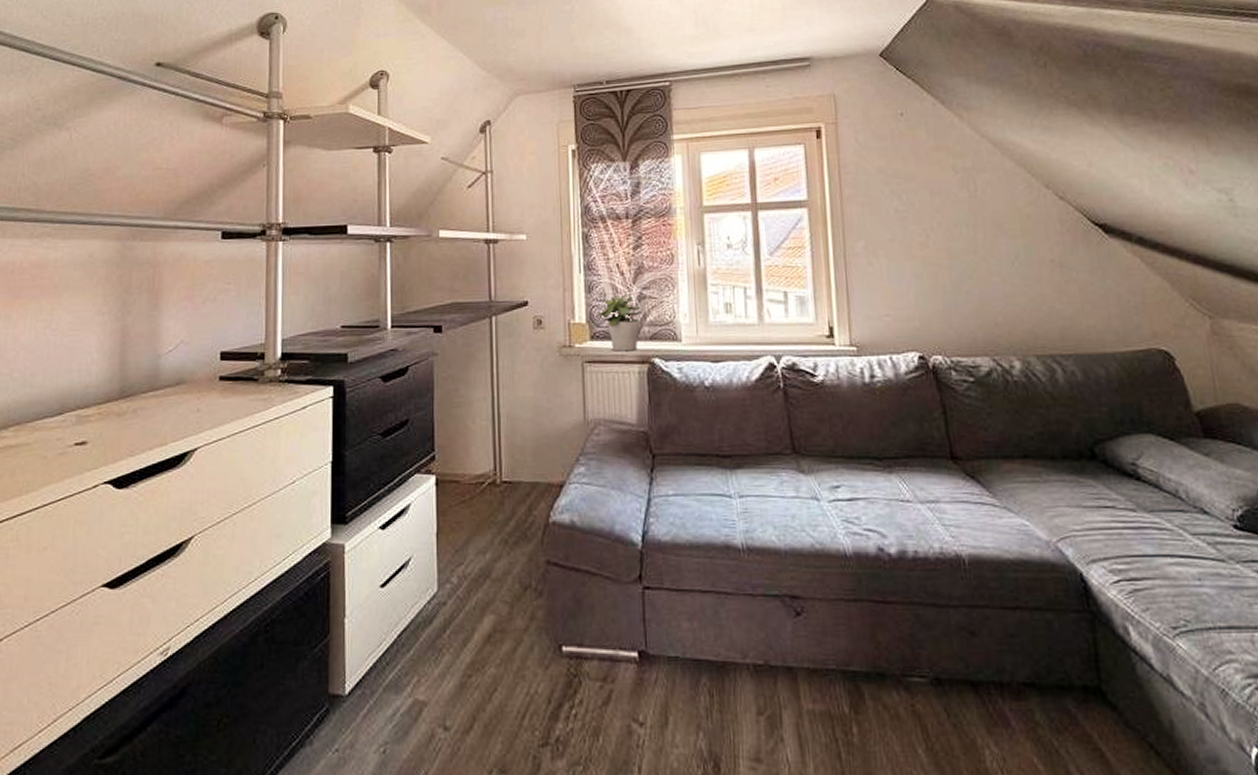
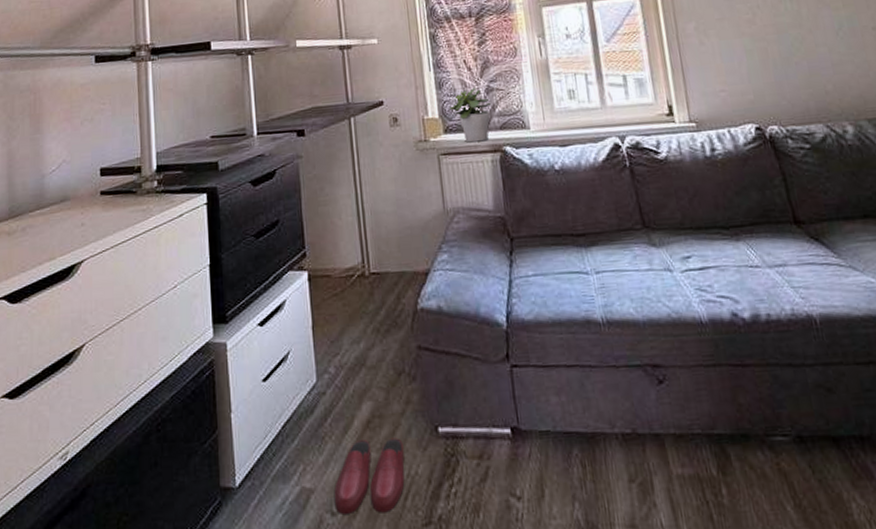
slippers: none [448,654,524,731] -> present [334,438,405,514]

